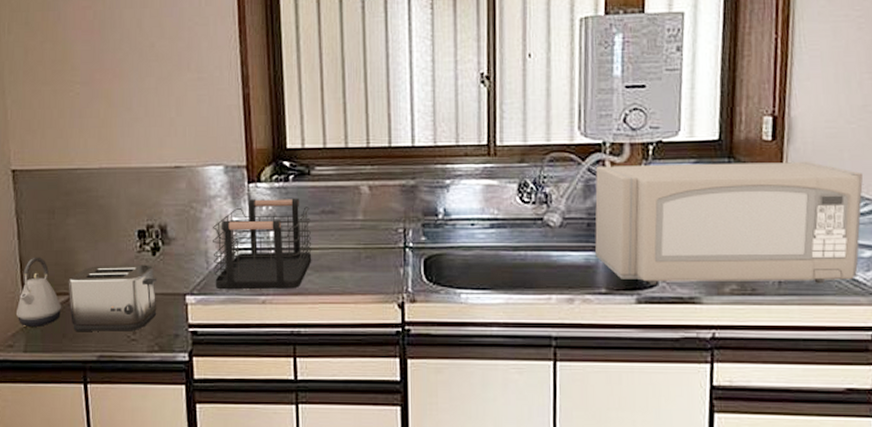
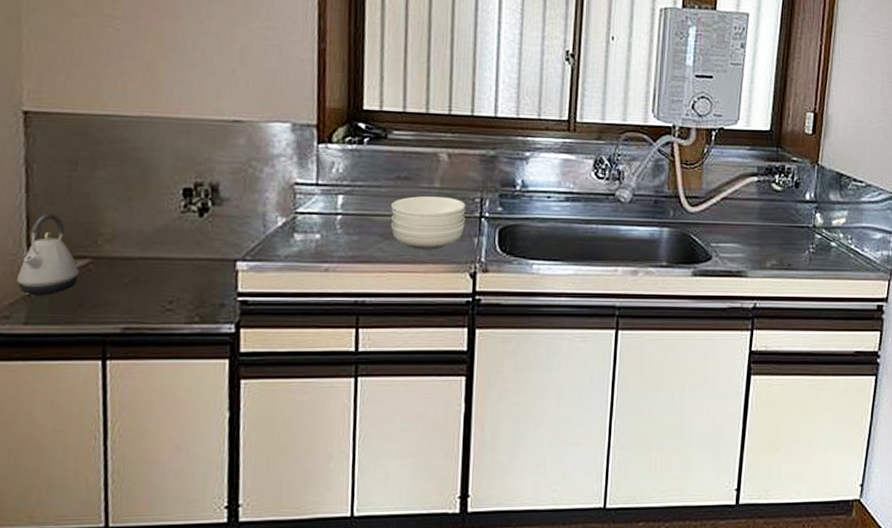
toaster: present [68,265,157,331] -> none [89,226,202,300]
dish rack: present [213,198,312,289] -> none [271,160,385,257]
bowl: none [317,228,390,281] -> present [390,195,466,250]
microwave: present [595,162,864,285] -> none [660,147,880,261]

